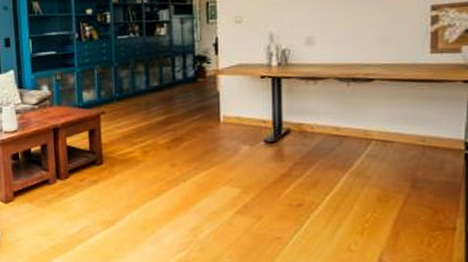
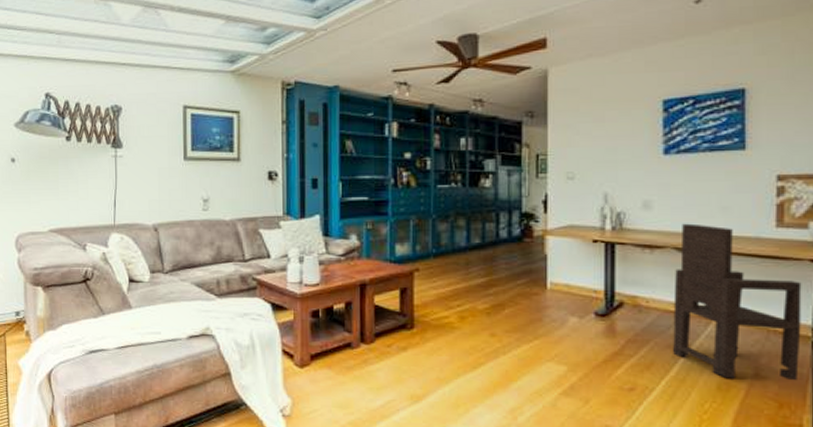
armchair: none [335,55,455,191] -> present [672,223,802,381]

